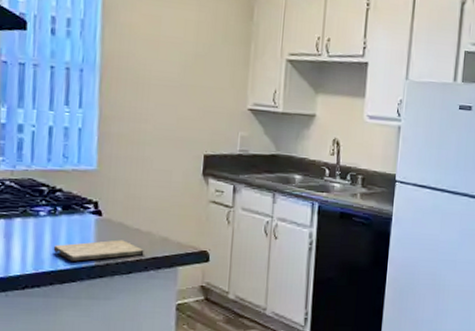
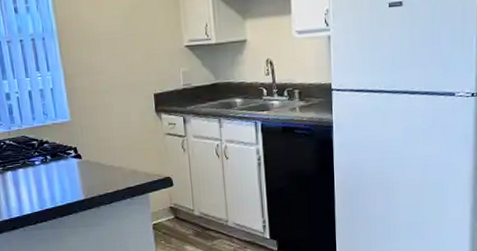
cutting board: present [53,240,144,262] -> none [50,176,120,198]

